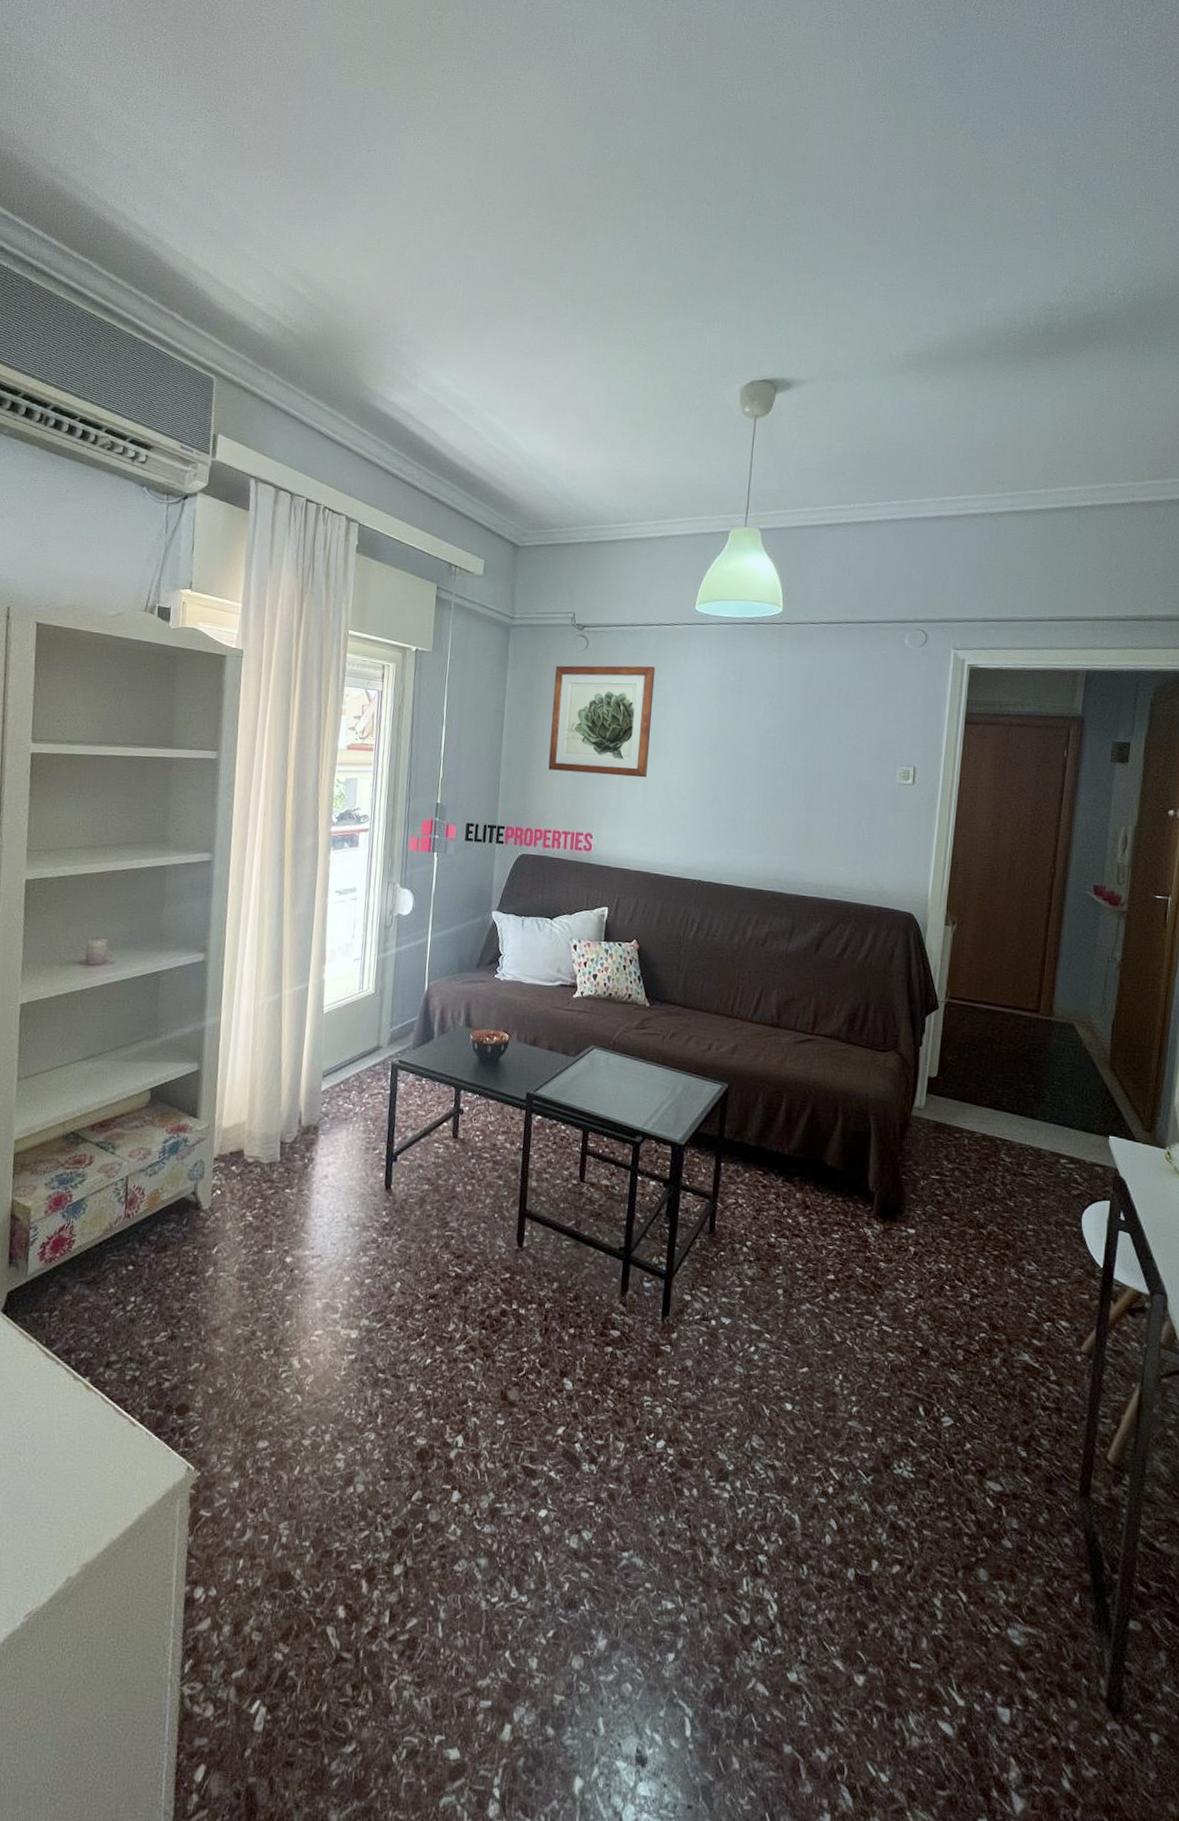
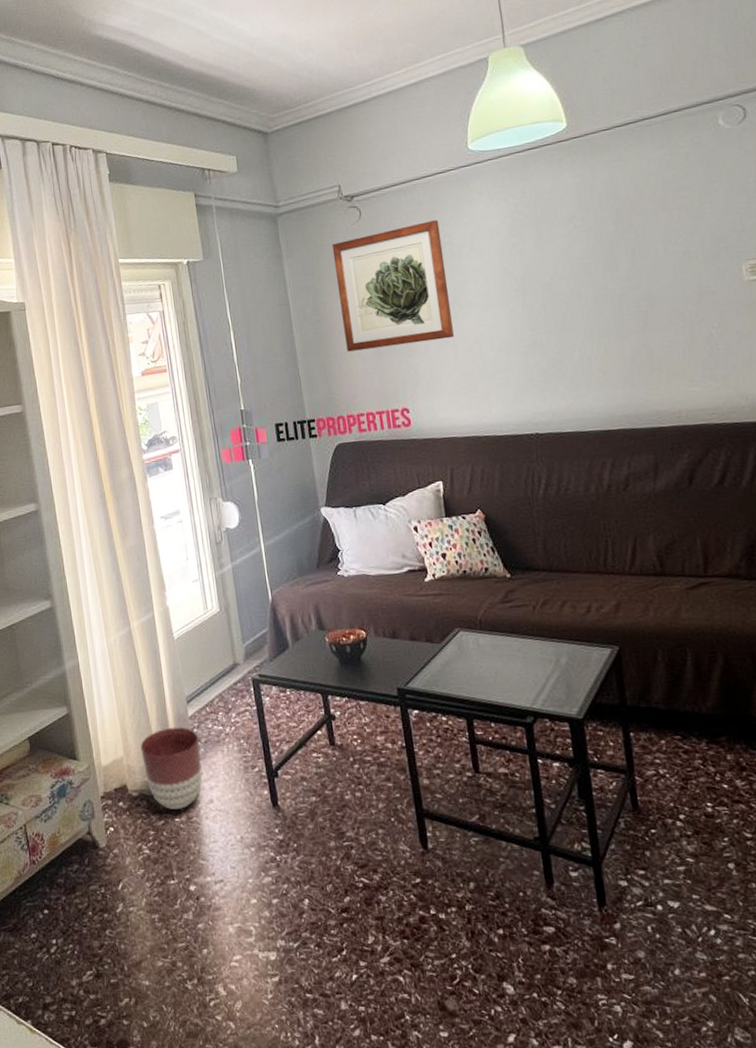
planter: none [265,1099,327,1181] -> present [140,727,203,809]

